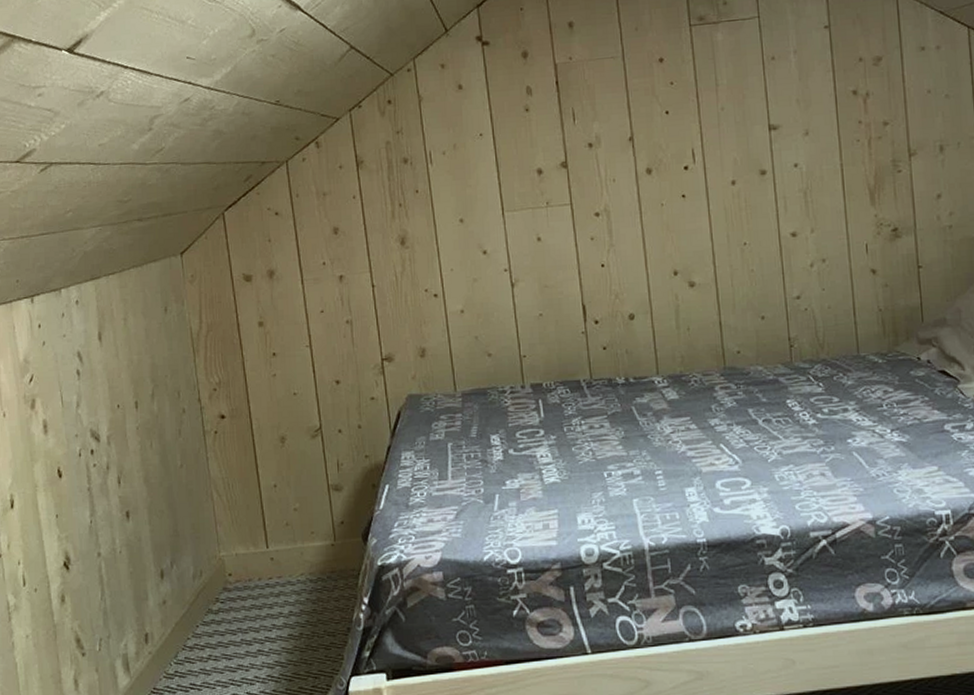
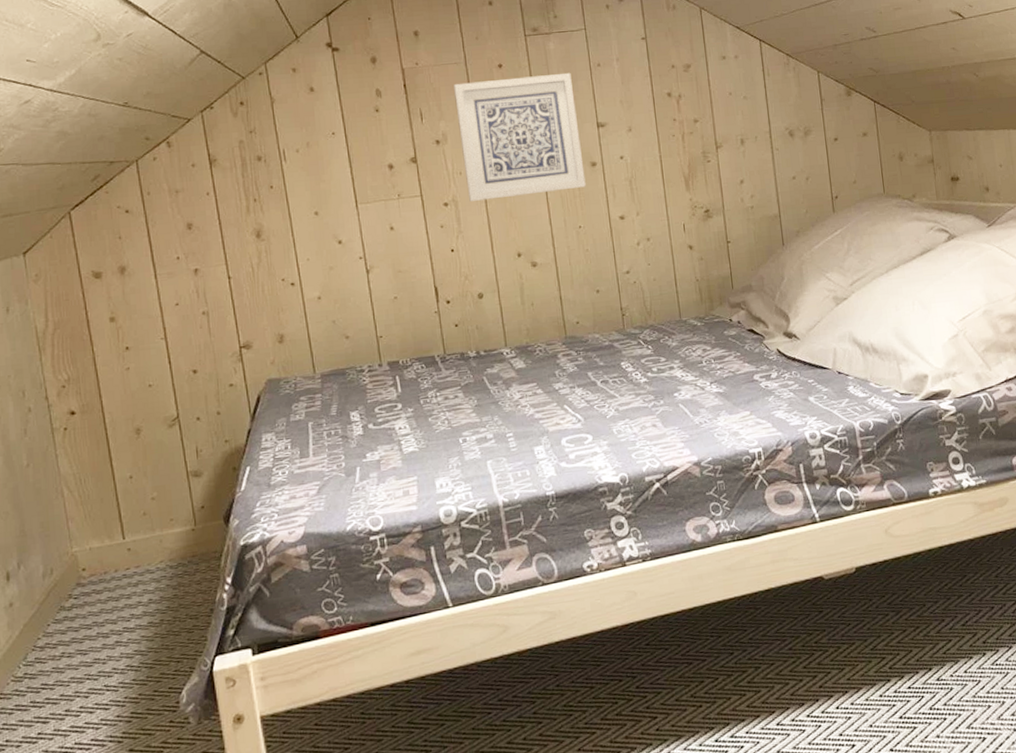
wall art: none [609,67,754,212] -> present [454,72,586,201]

